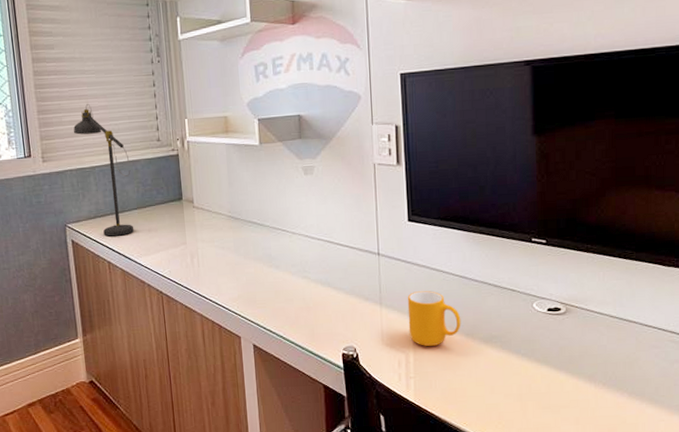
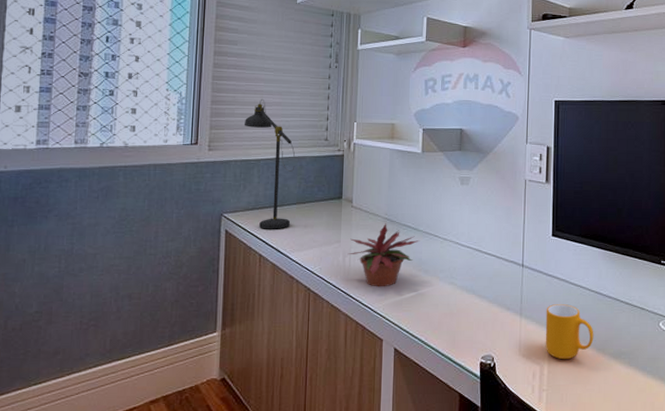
potted plant: none [195,221,267,286] -> present [347,223,419,287]

